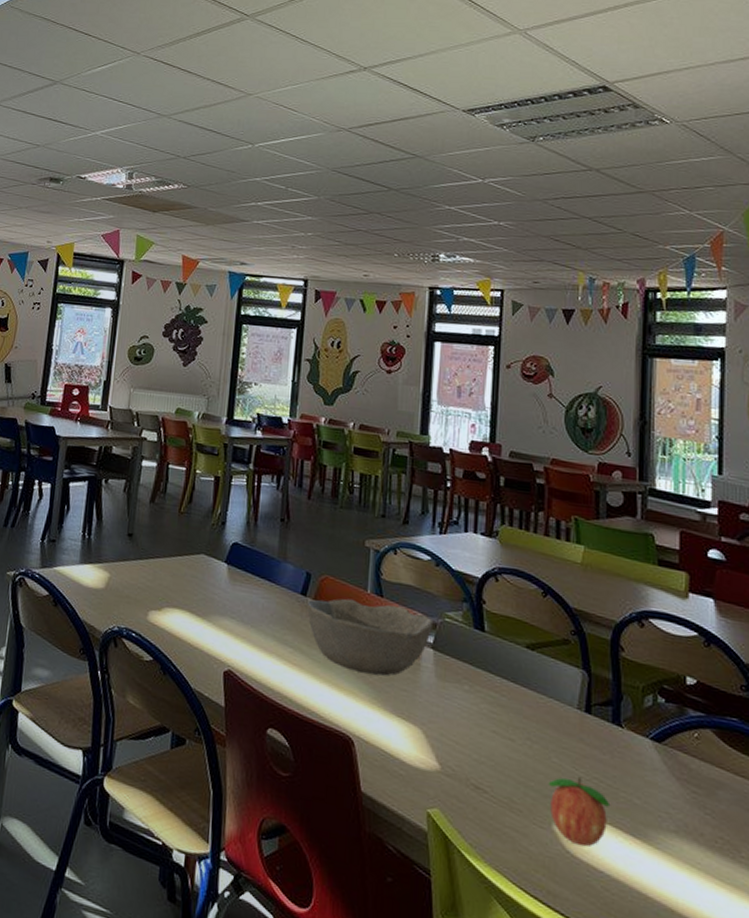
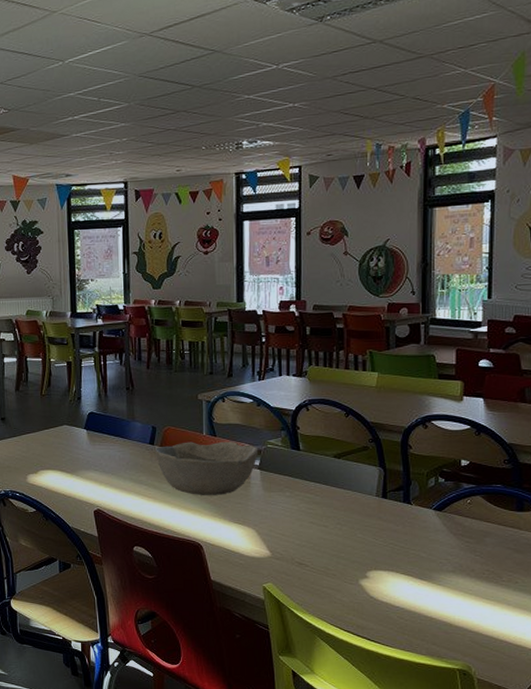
fruit: present [548,776,611,847] -> none [355,544,403,592]

